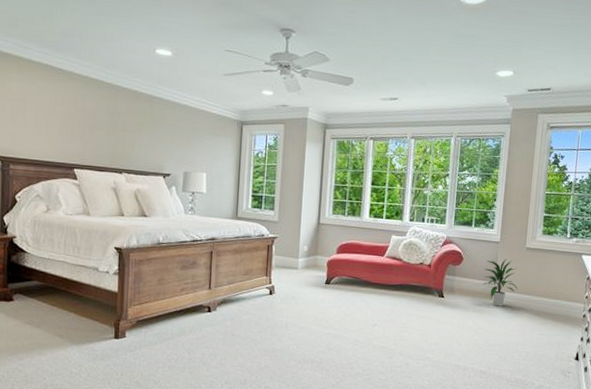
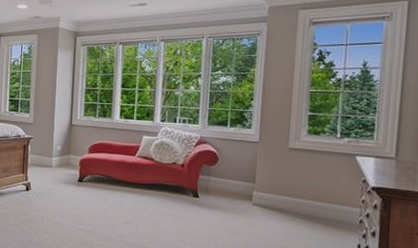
indoor plant: present [483,258,518,307] -> none [241,159,281,208]

